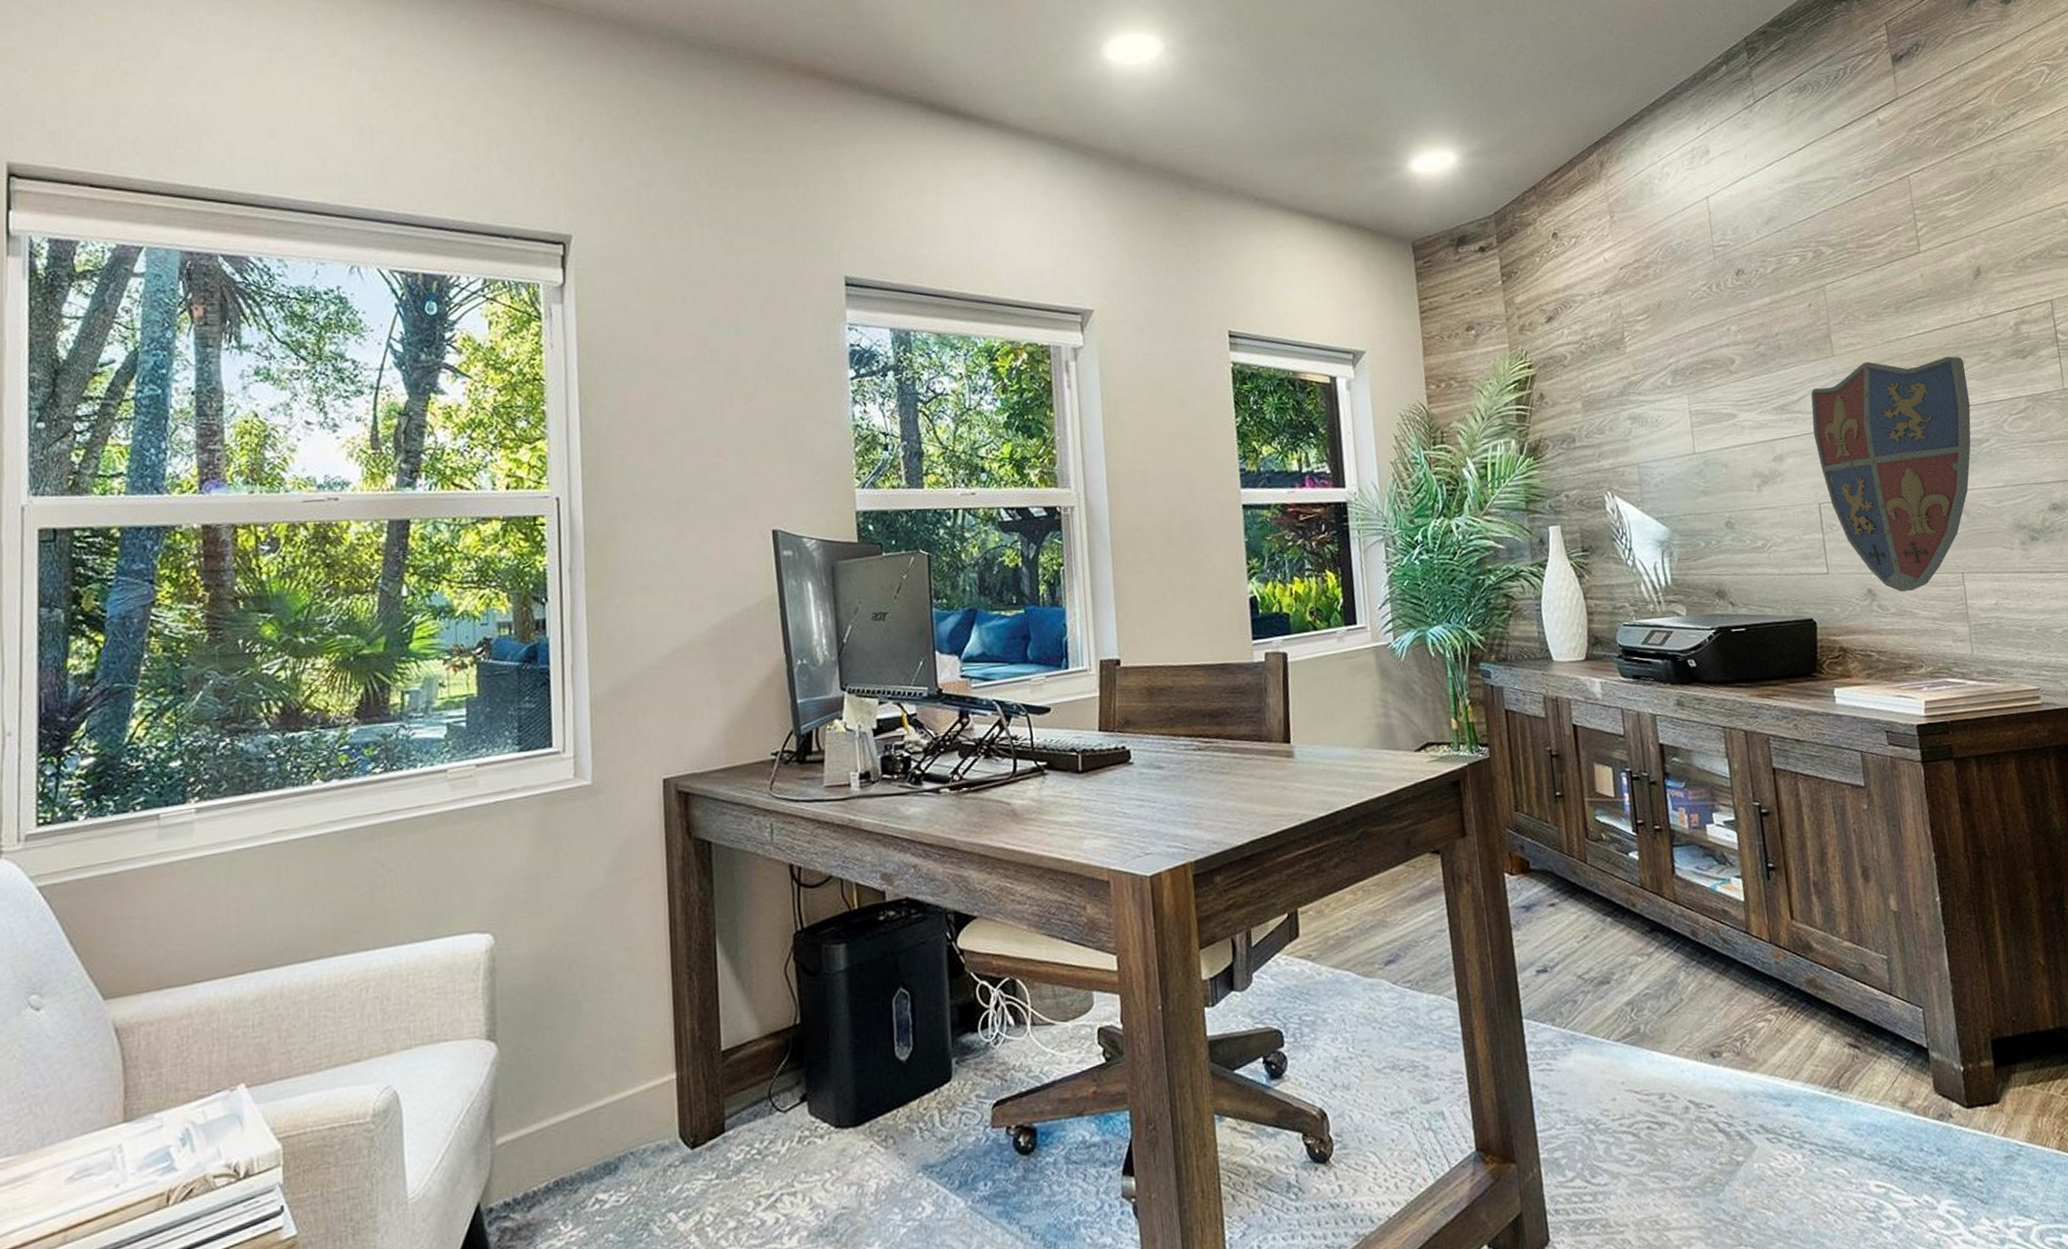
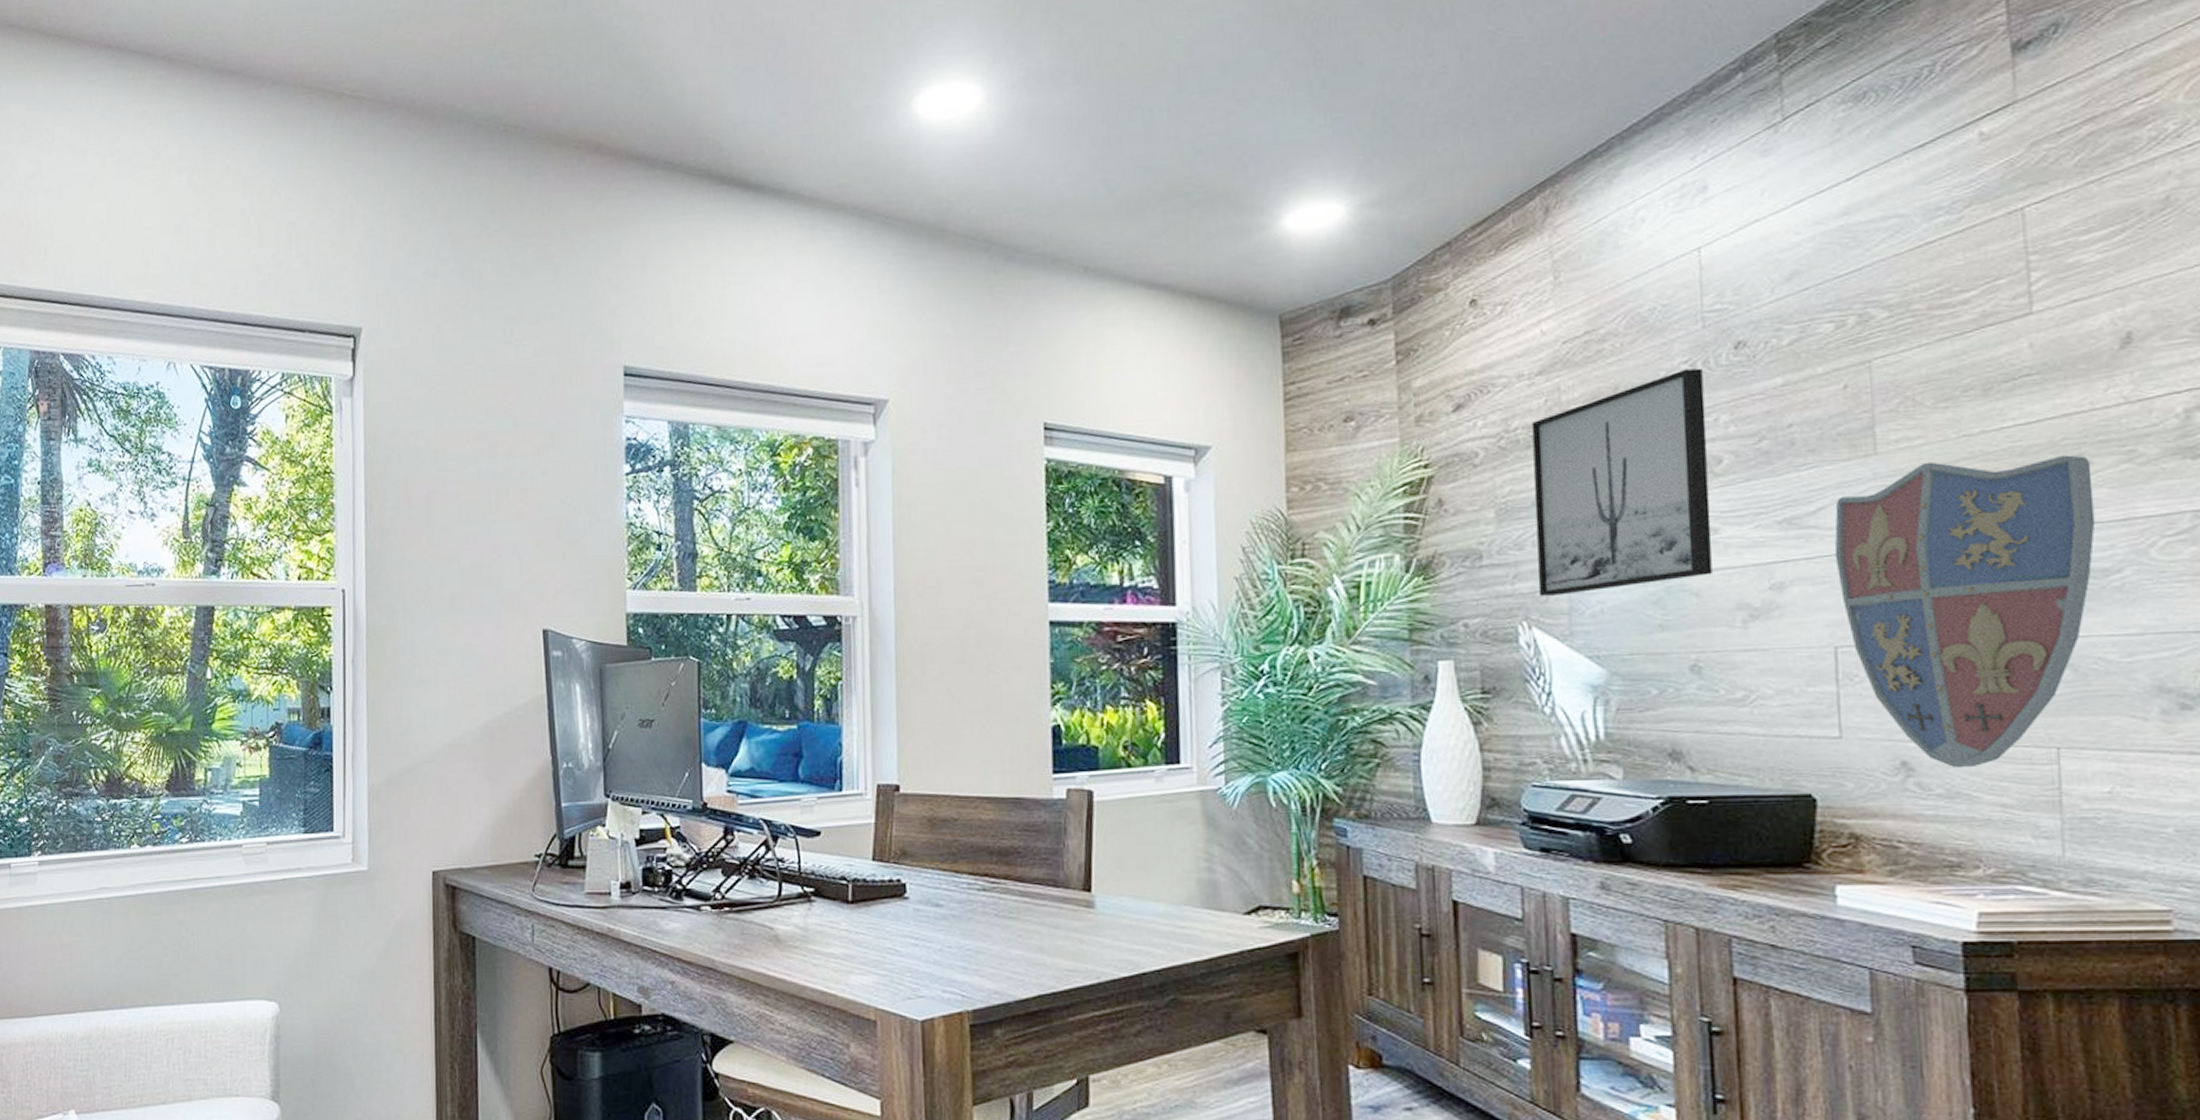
wall art: none [1602,290,1735,471] -> present [1531,368,1712,596]

